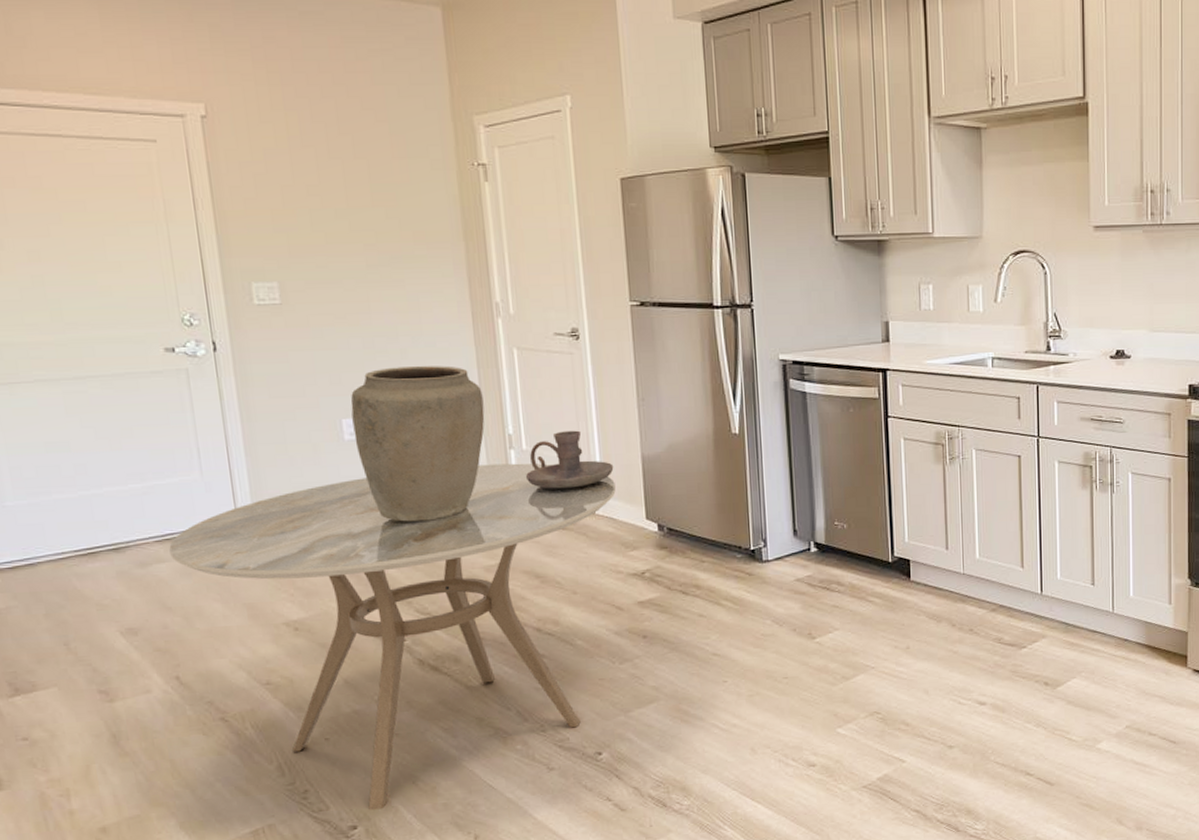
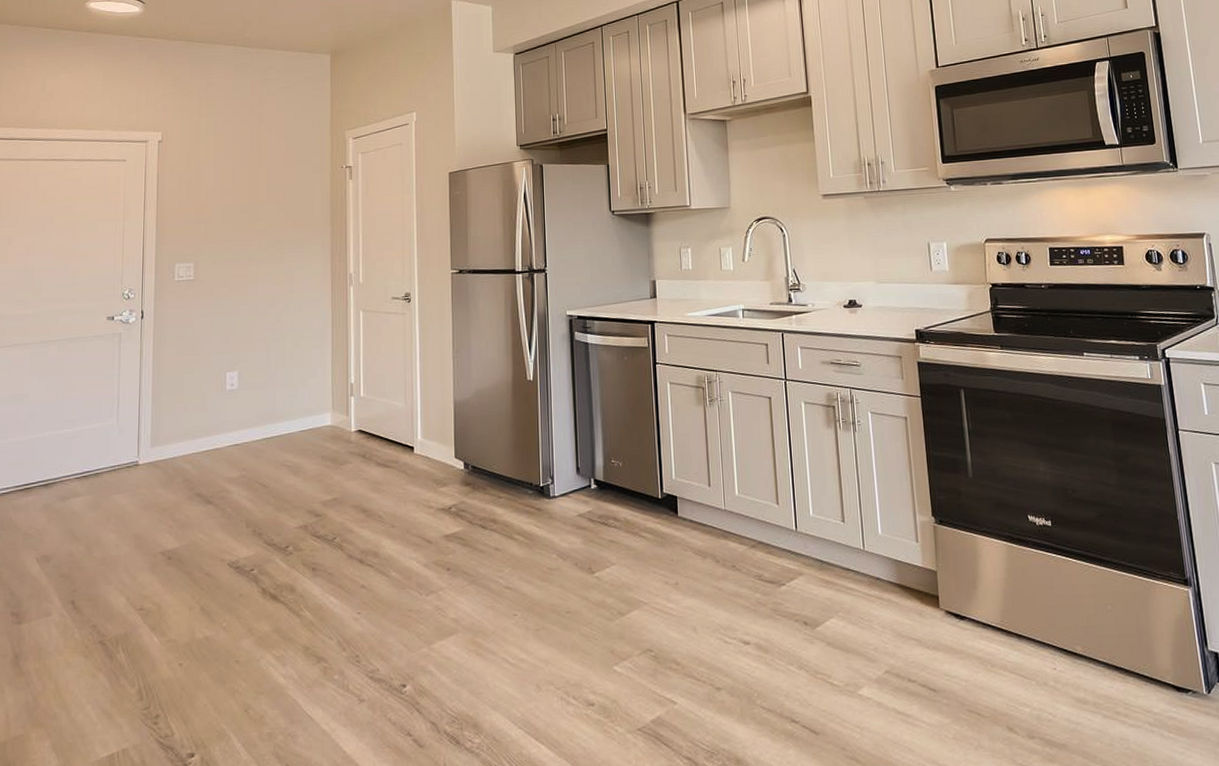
dining table: present [169,463,616,810] -> none [84,408,432,738]
vase: present [351,366,485,522] -> none [234,326,334,461]
candle holder: present [526,430,614,489] -> none [362,379,431,431]

